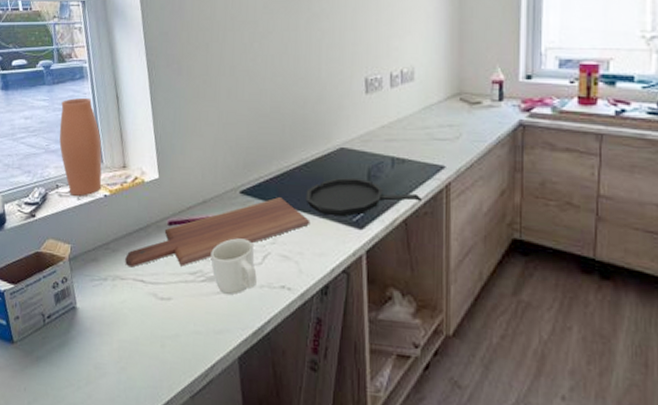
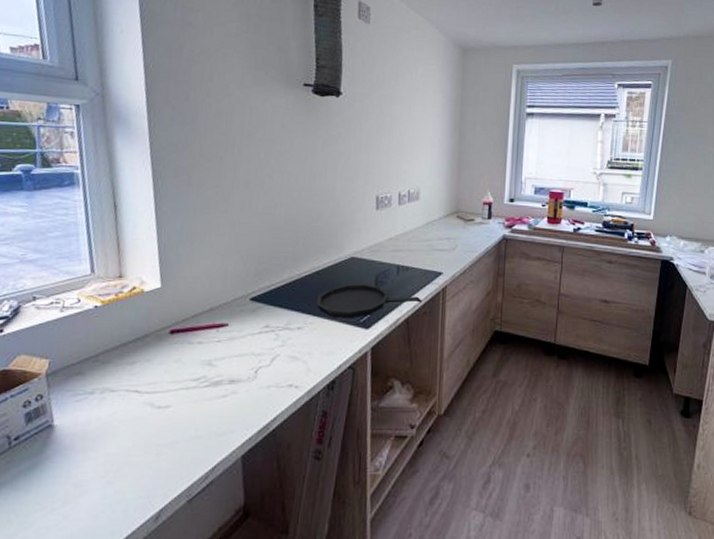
vase: present [59,97,102,196] -> none [39,205,94,308]
cutting board: present [125,197,311,268] -> none [117,303,320,379]
mug: present [210,238,257,295] -> none [215,343,265,397]

